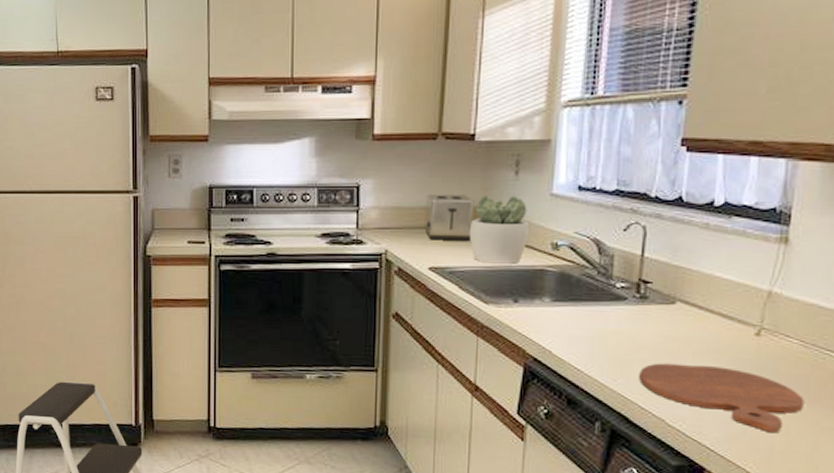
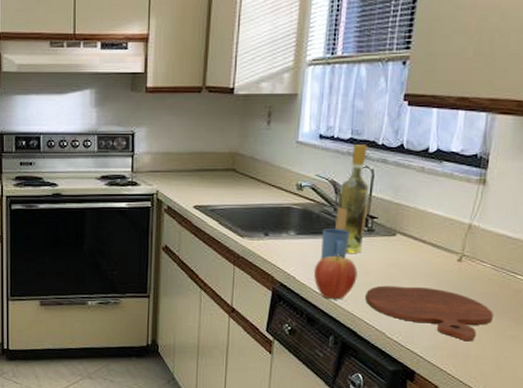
toaster: present [424,193,475,240] -> none [190,140,233,182]
succulent plant: present [469,195,530,264] -> none [228,142,279,202]
fruit: none [574,325,629,378] -> present [313,254,358,299]
mug: none [583,293,619,330] -> present [321,227,350,259]
bottle: none [600,197,642,324] -> present [335,145,370,253]

